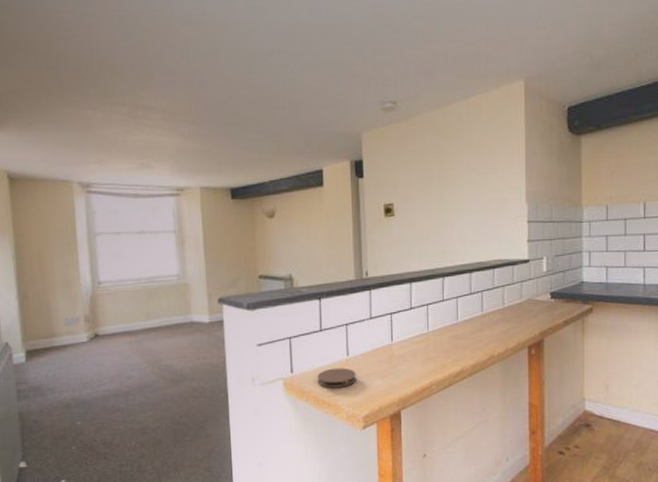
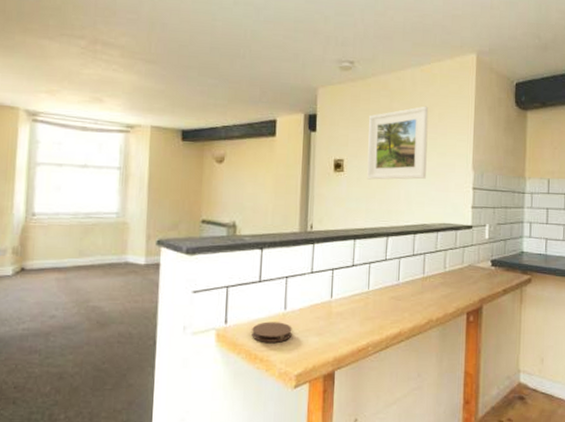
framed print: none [416,140,479,222] -> present [367,106,429,180]

